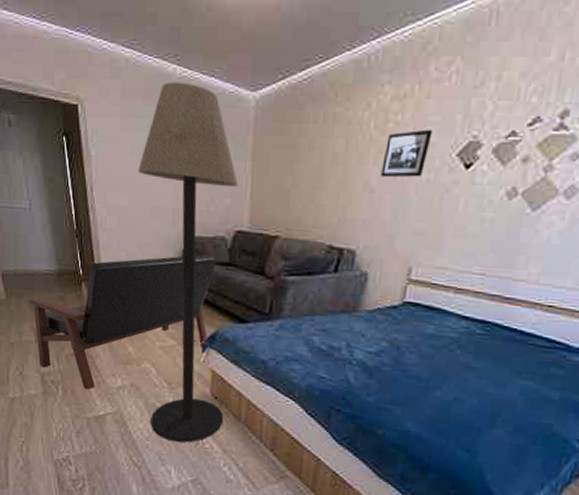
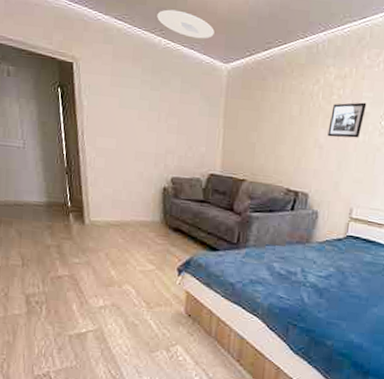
bench: present [28,254,216,390] -> none [17,192,192,310]
floor lamp: present [138,82,238,443] -> none [125,50,212,356]
ceiling light: none [170,28,239,62] -> present [157,9,215,39]

